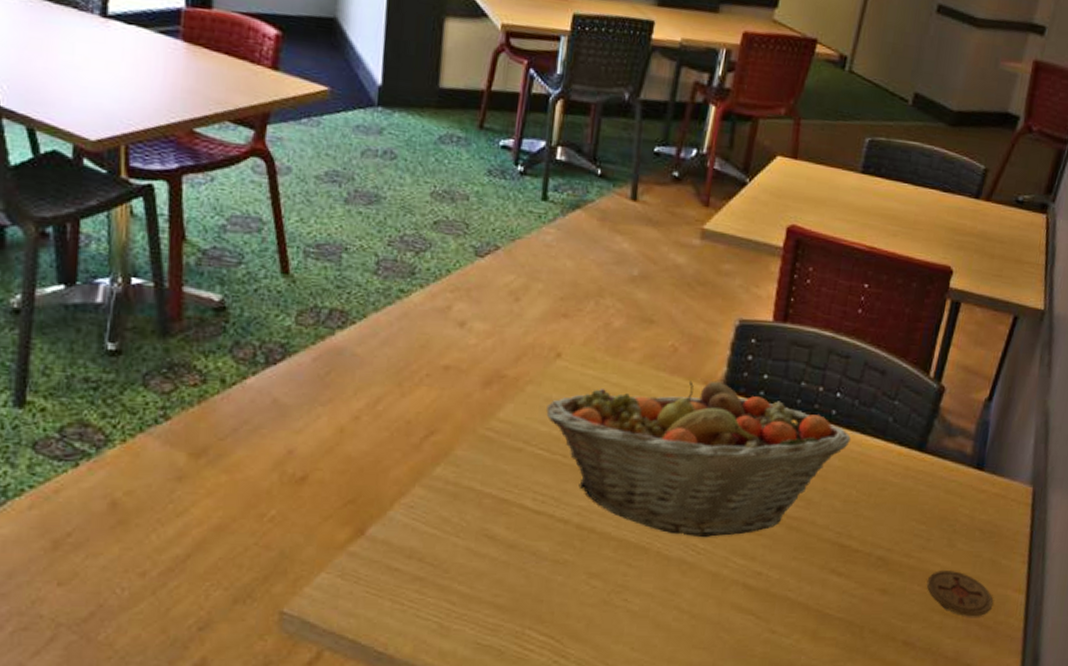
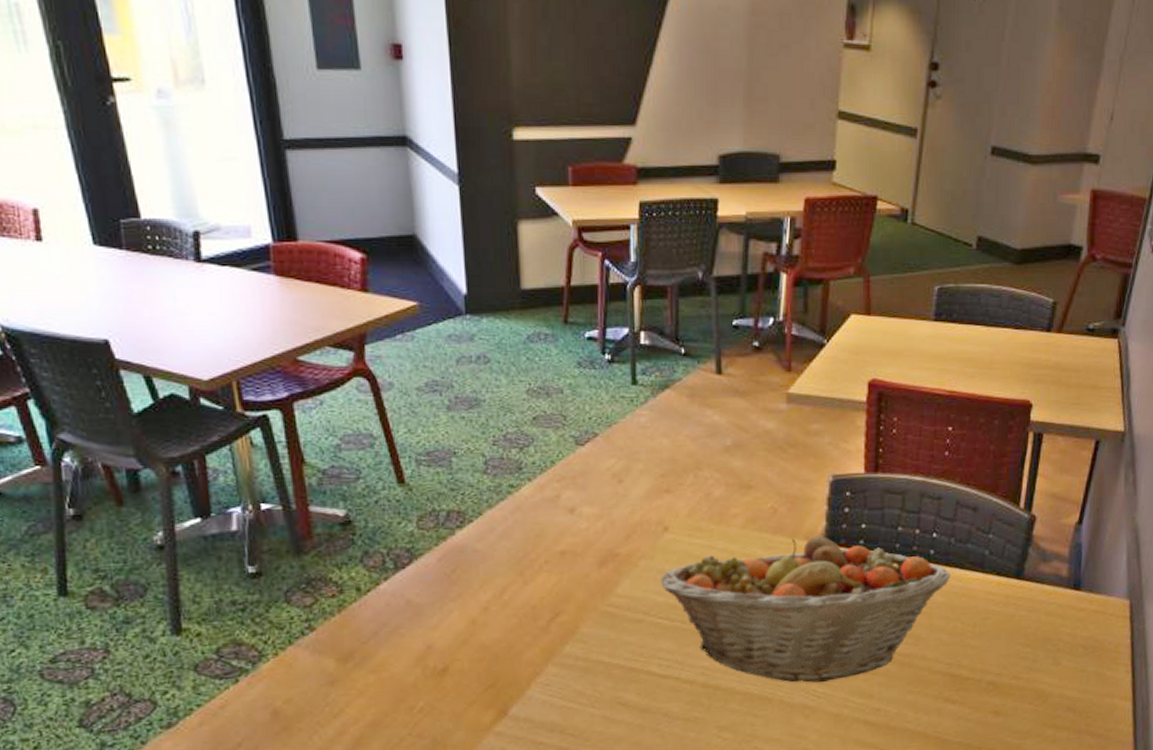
coaster: present [926,571,994,616] -> none [1037,687,1102,727]

